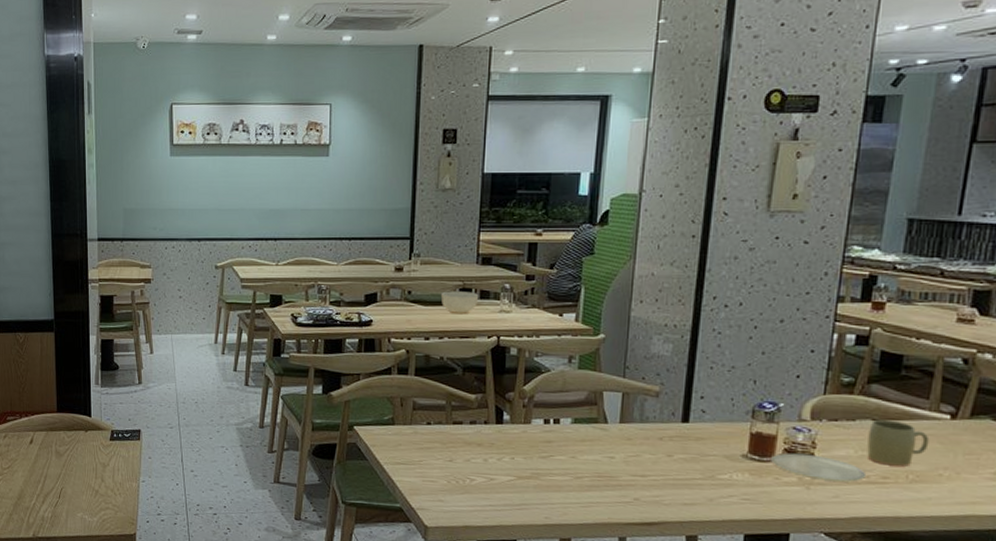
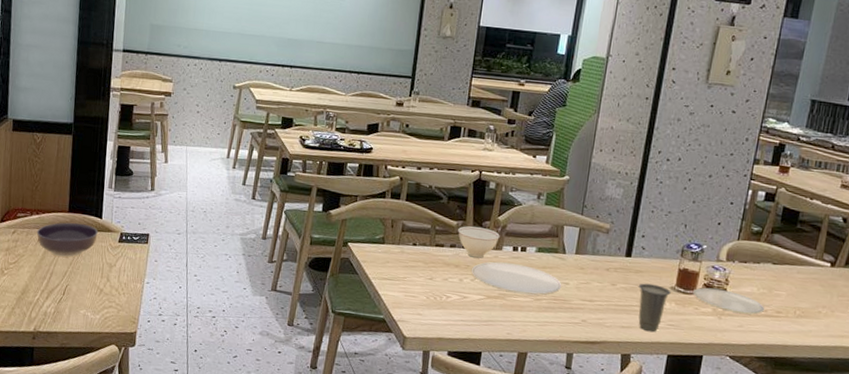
bowl: none [27,422,88,460] -> present [36,222,98,258]
bowl: present [440,291,479,315] -> none [434,127,467,150]
bowl: none [477,398,527,435] -> present [458,226,500,258]
plate: none [496,437,606,473] -> present [471,261,562,296]
cup: none [700,452,743,508] -> present [638,283,671,332]
mug: present [867,419,930,467] -> none [766,263,814,304]

